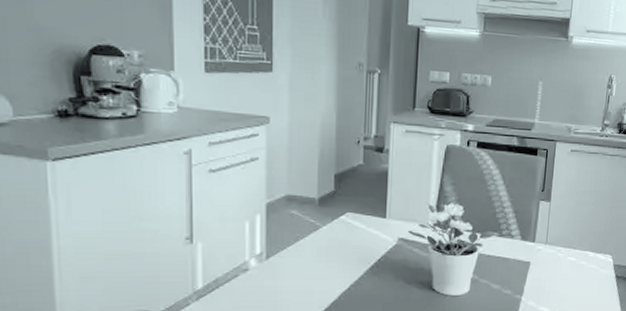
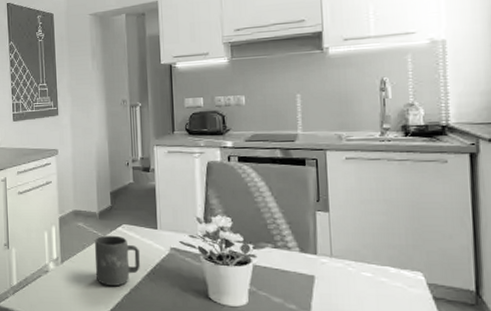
mug: none [309,225,365,282] -> present [94,235,141,286]

